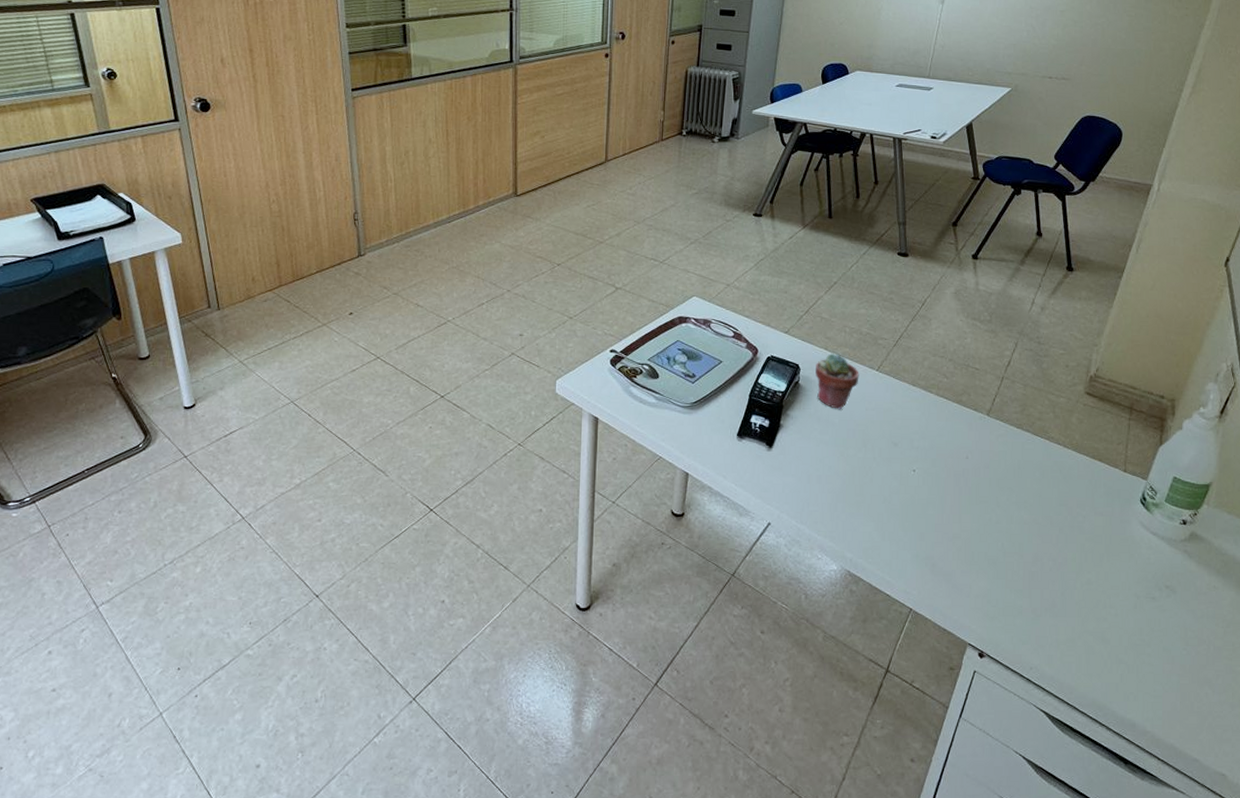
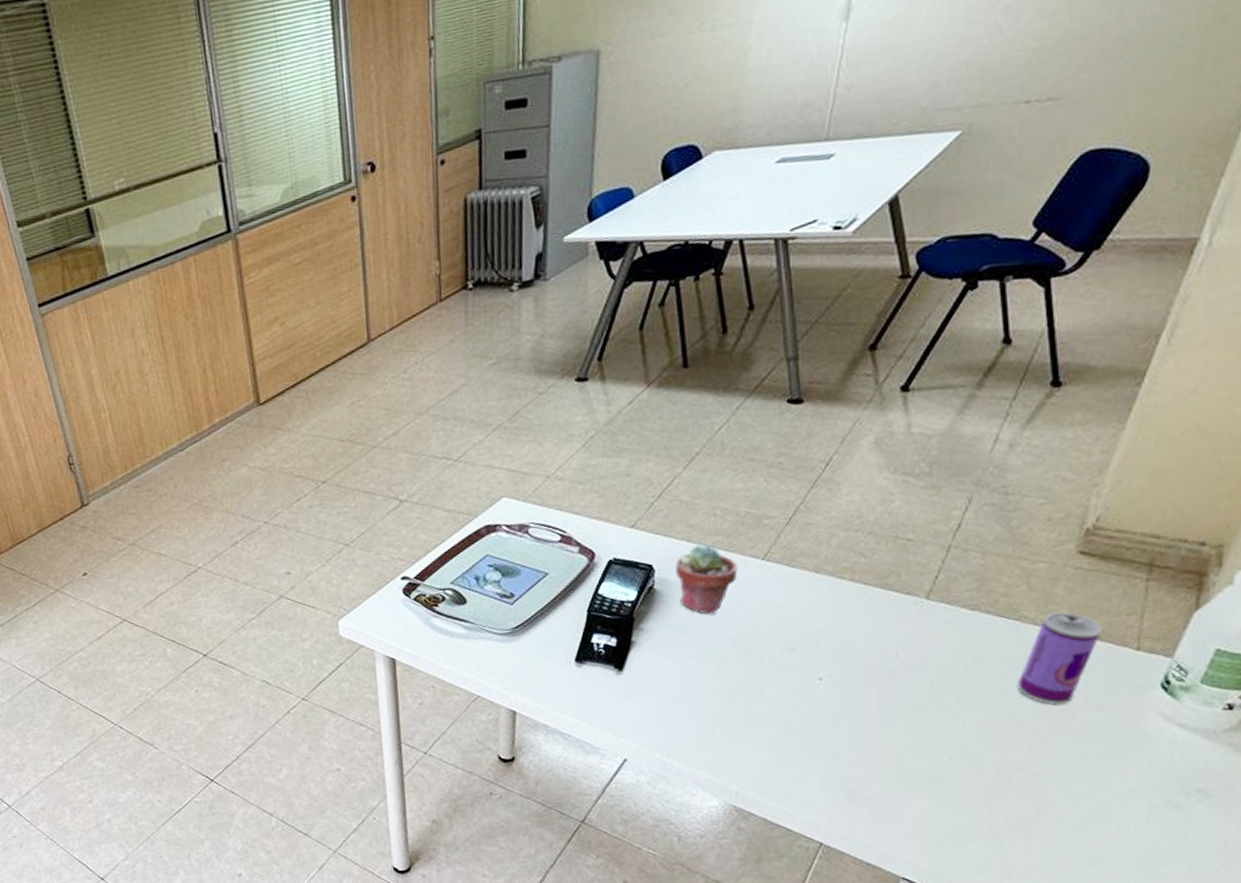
beverage can: none [1047,437,1103,509] -> present [1017,612,1103,705]

